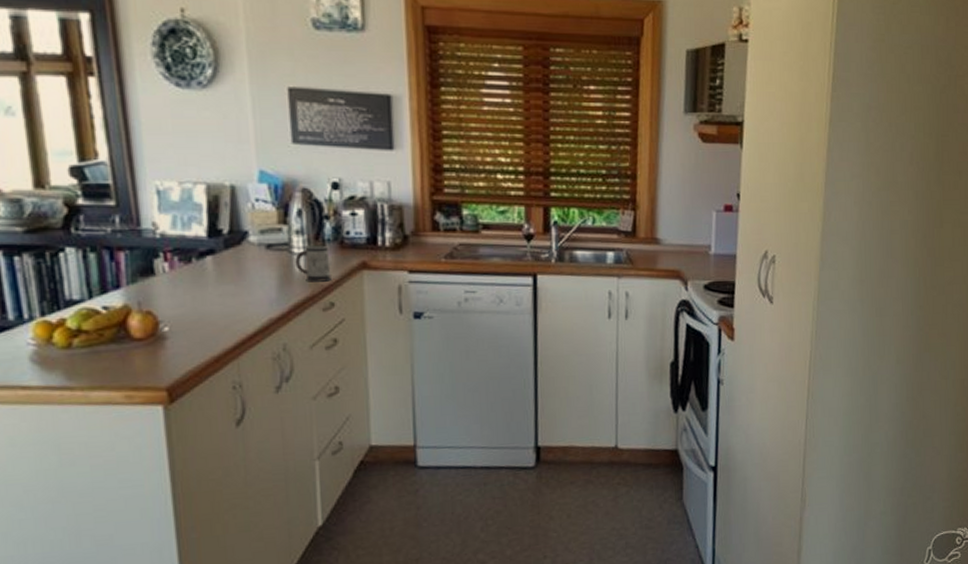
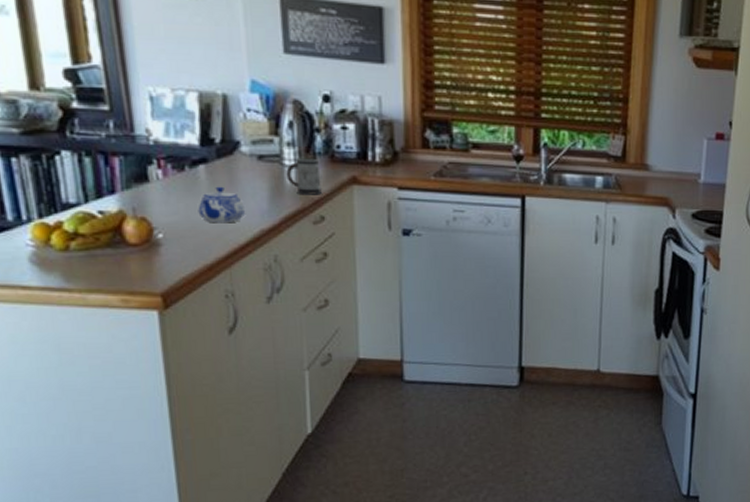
teapot: none [205,277,254,314] -> present [198,186,246,224]

